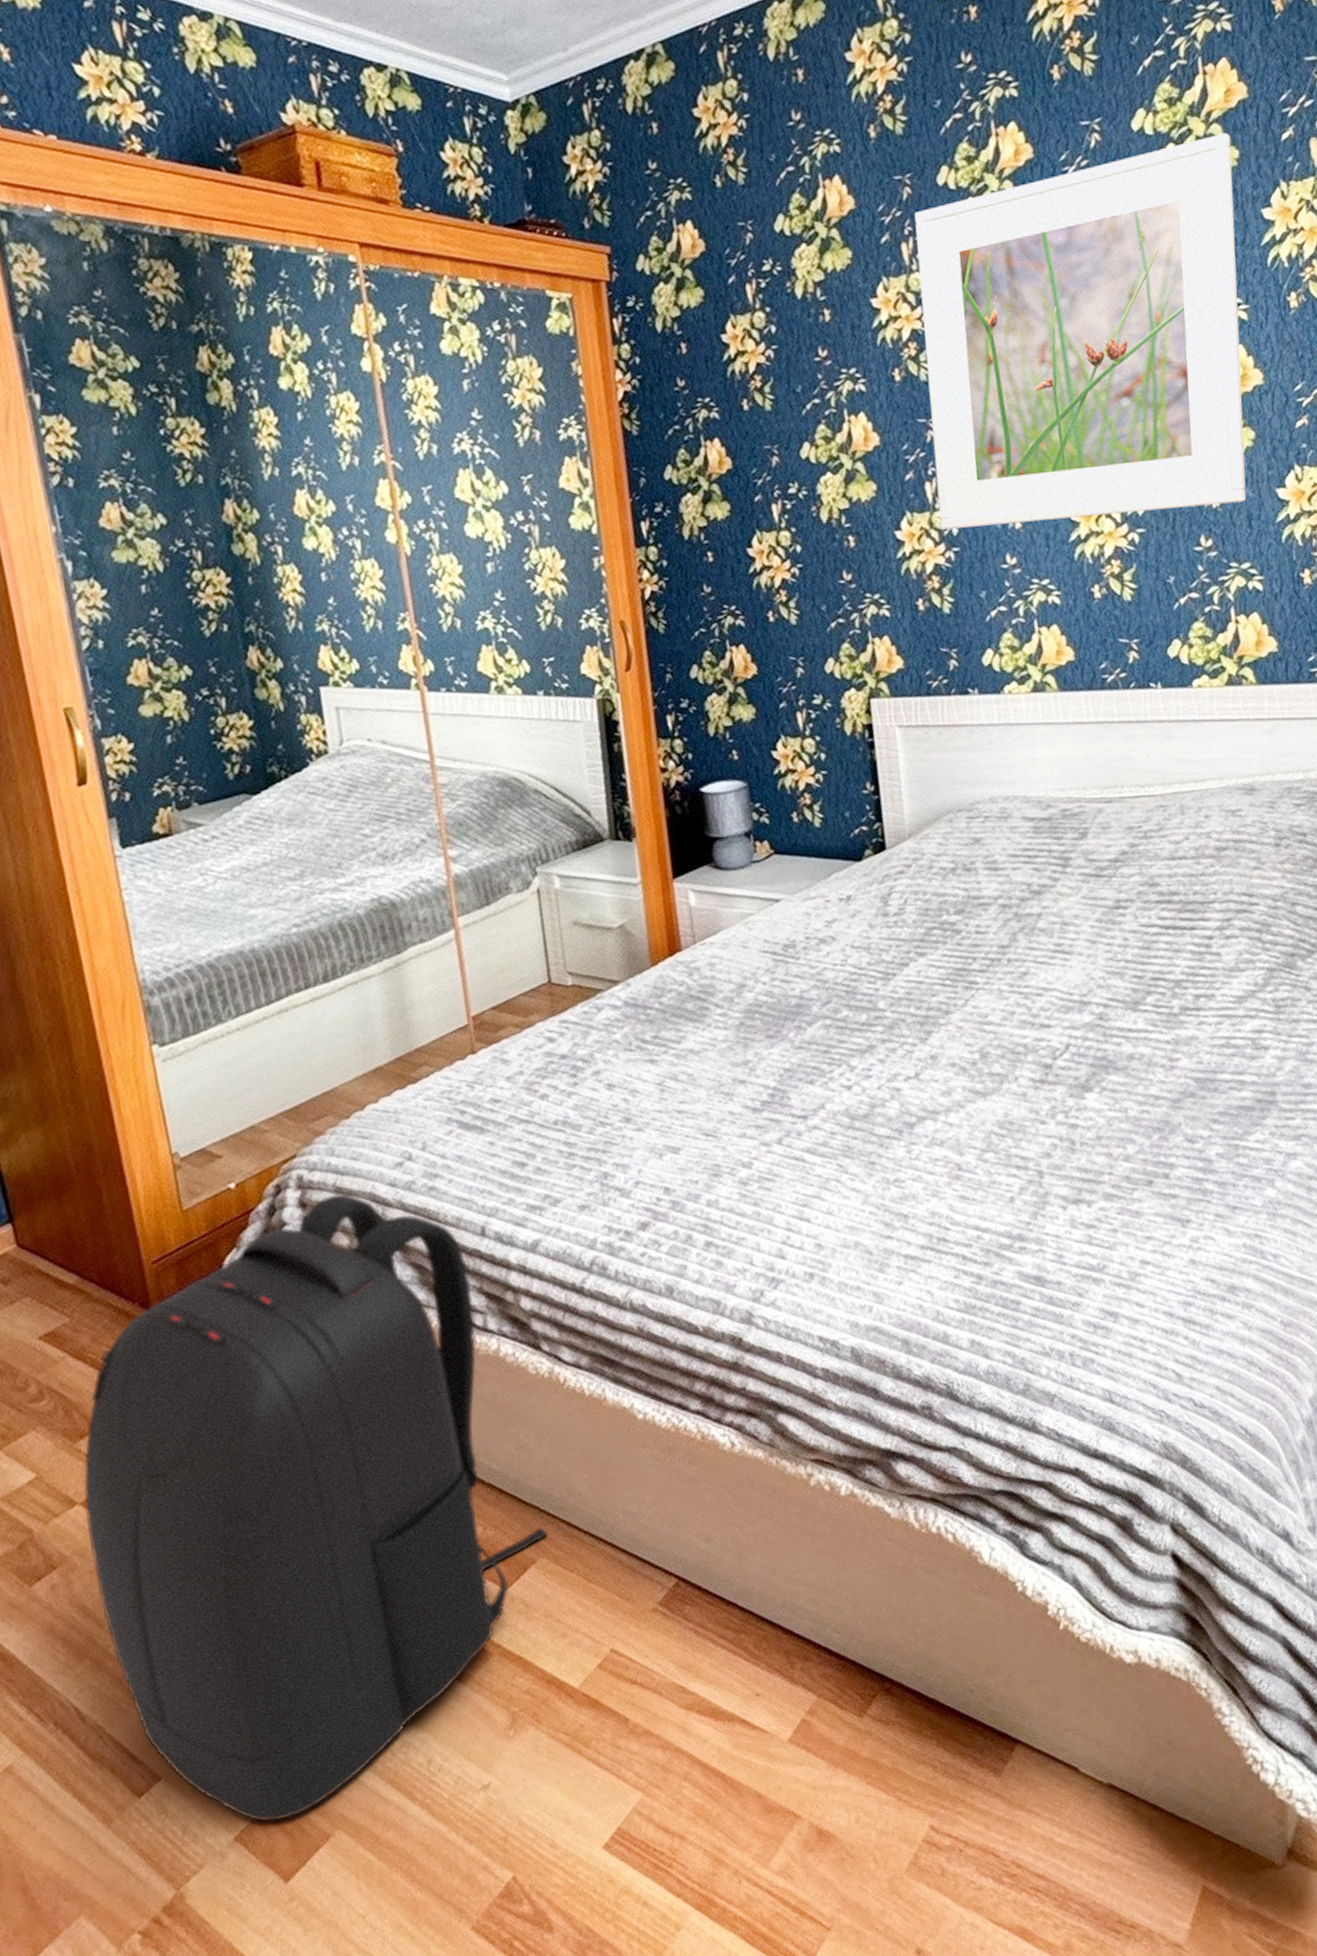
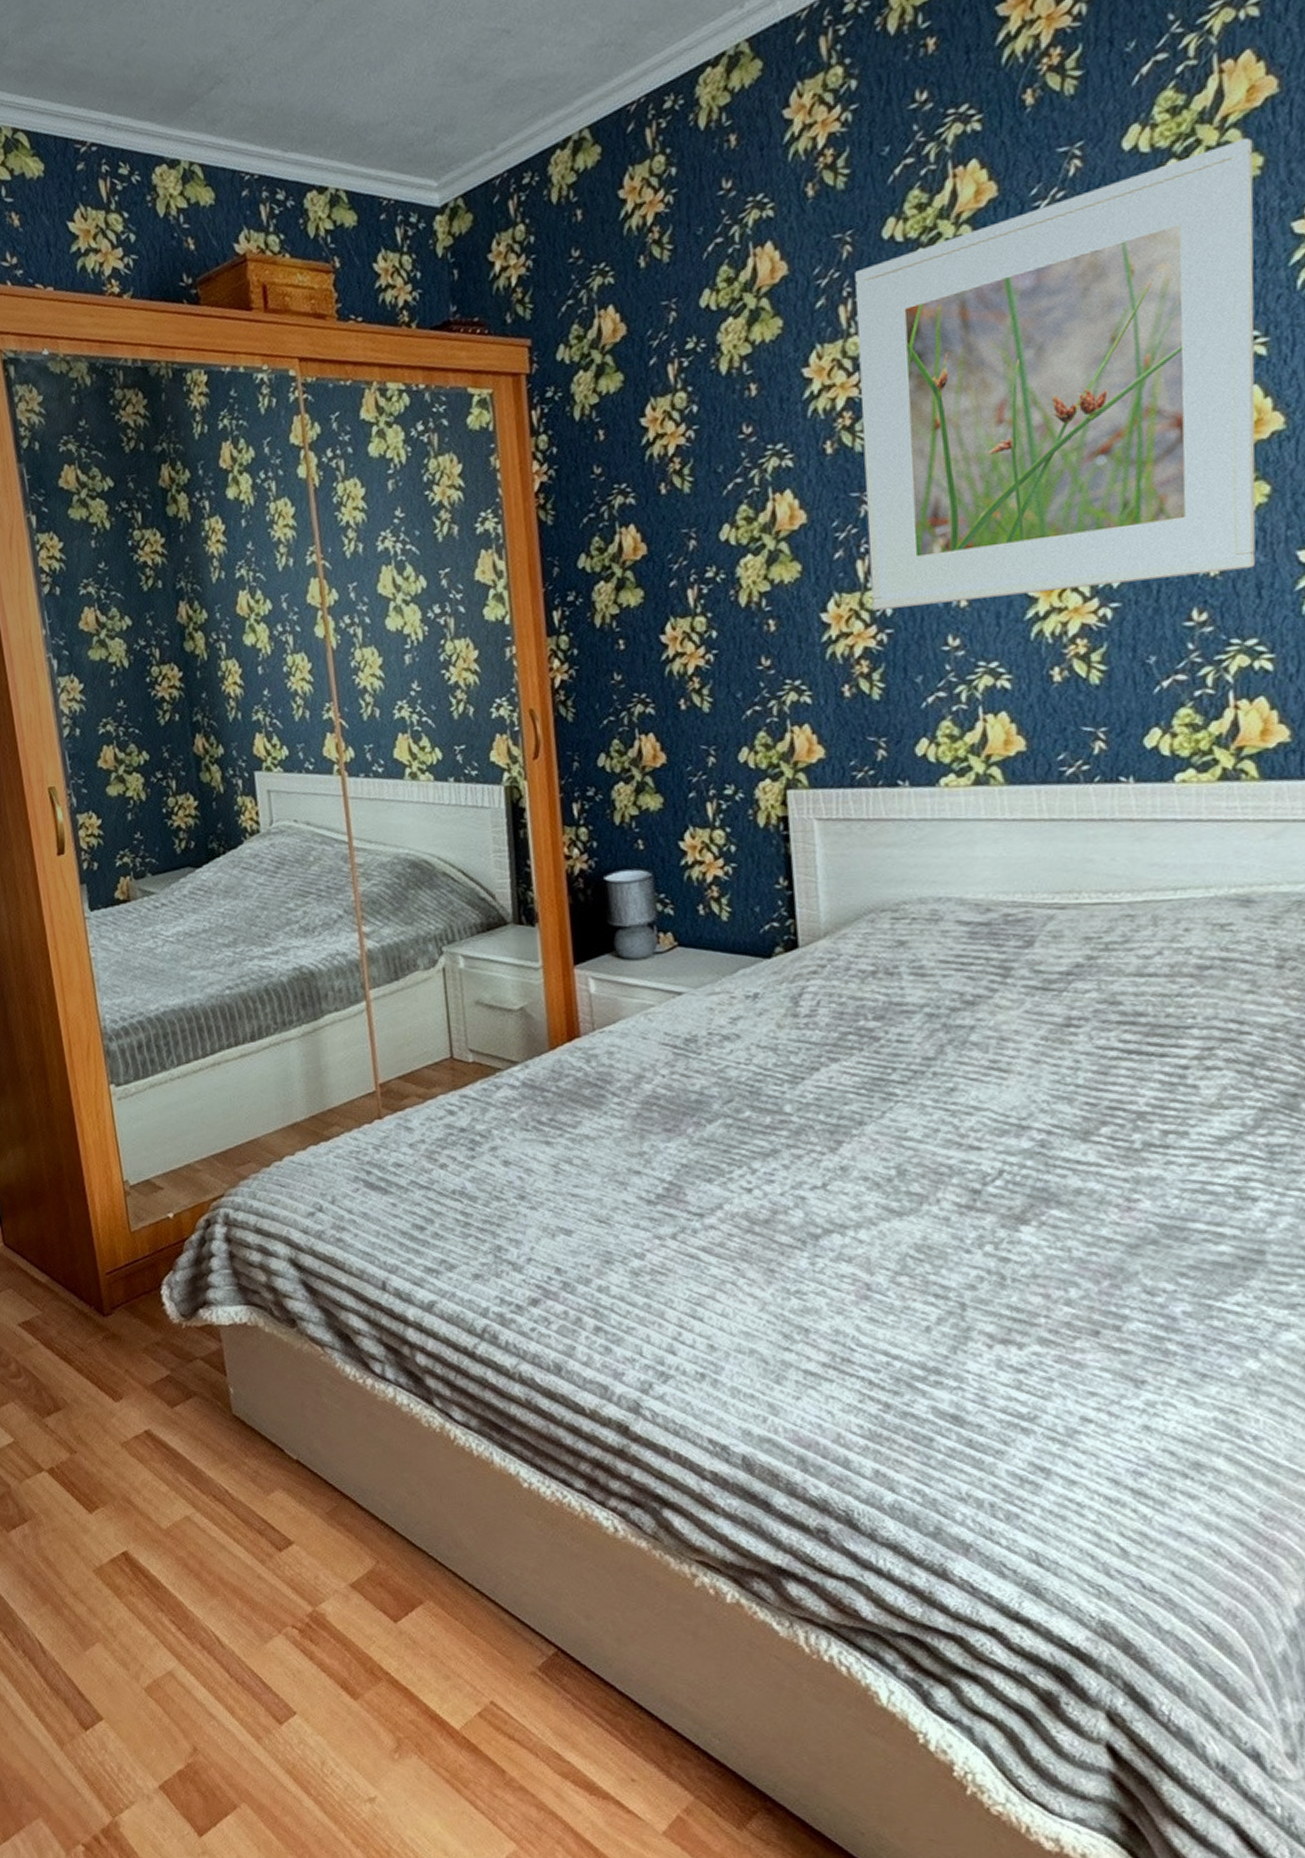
backpack: present [83,1193,548,1821] -> none [49,1234,435,1782]

